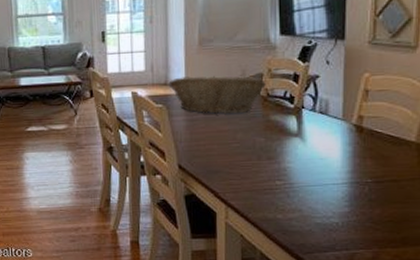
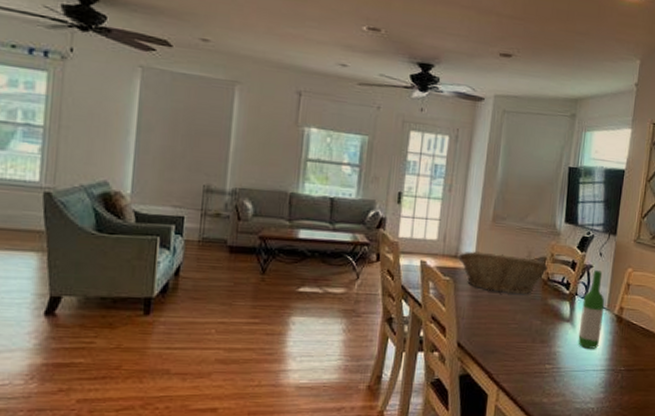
wine bottle: none [310,80,339,162] -> present [578,270,605,349]

